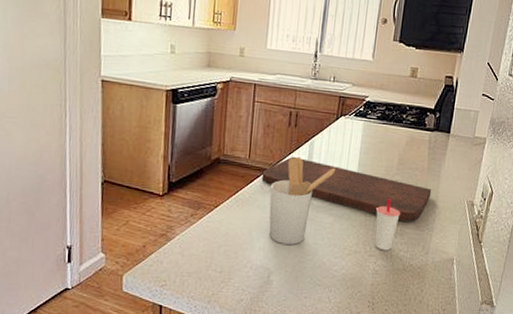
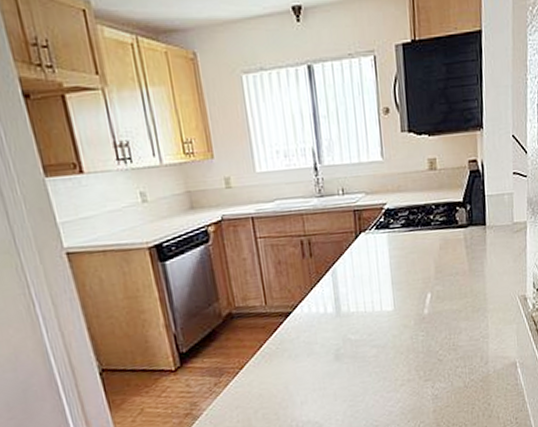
cutting board: present [261,156,432,222] -> none [284,291,479,335]
utensil holder: present [269,156,336,245] -> none [297,290,368,392]
cup: present [375,198,401,251] -> none [422,313,449,372]

